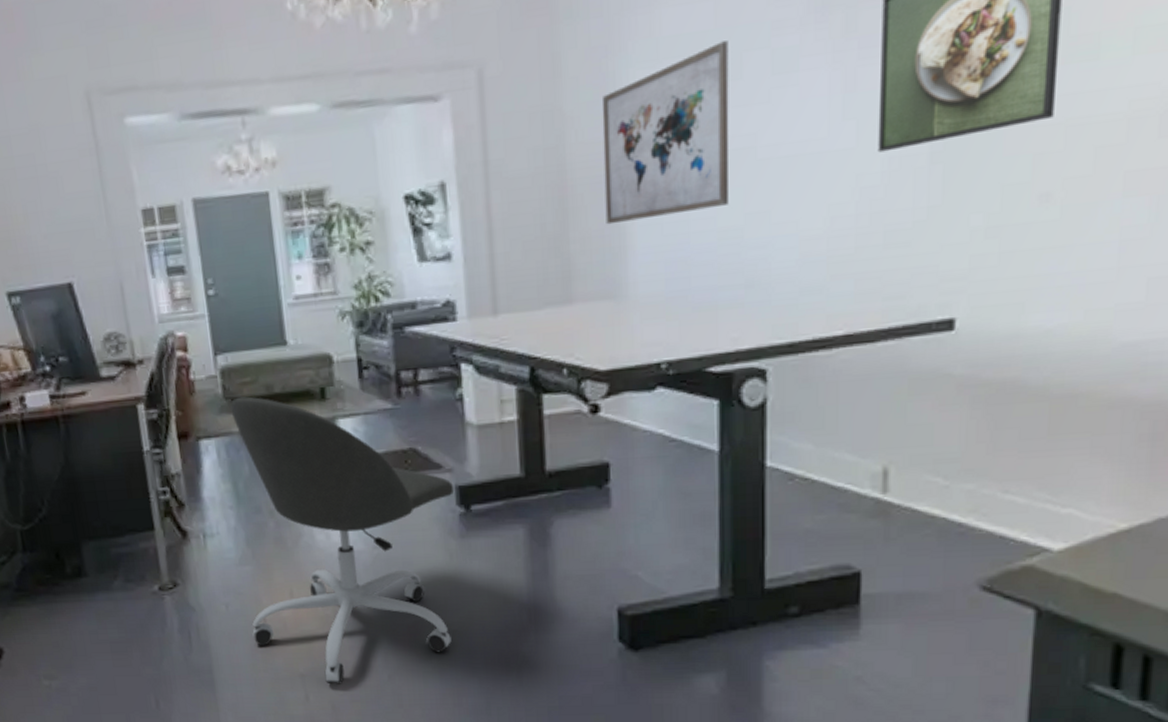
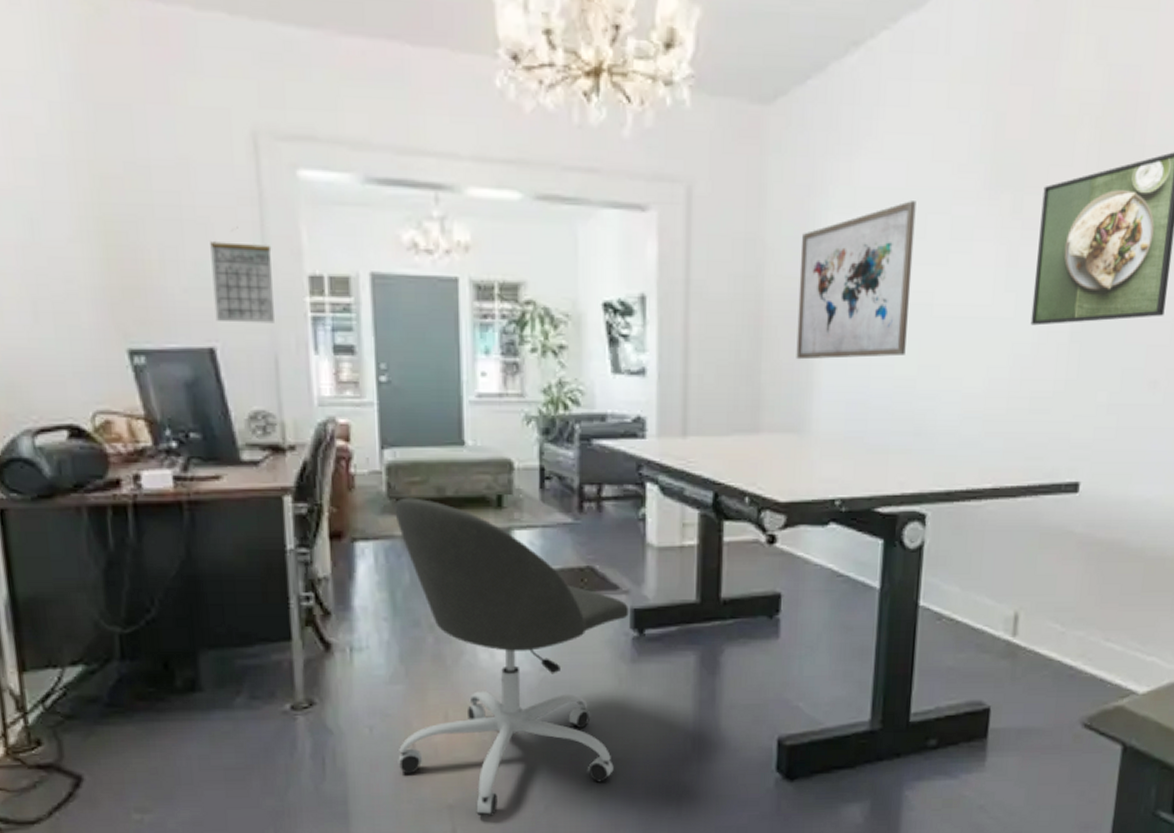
calendar: none [61,176,117,259] -> present [210,227,274,324]

